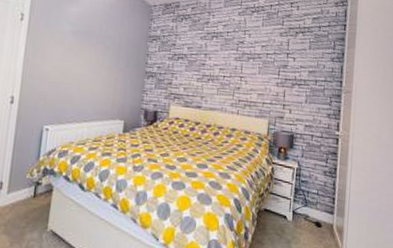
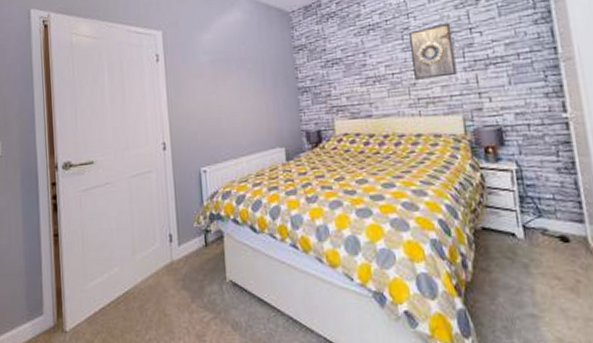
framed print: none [240,45,275,88] -> present [409,22,457,80]

